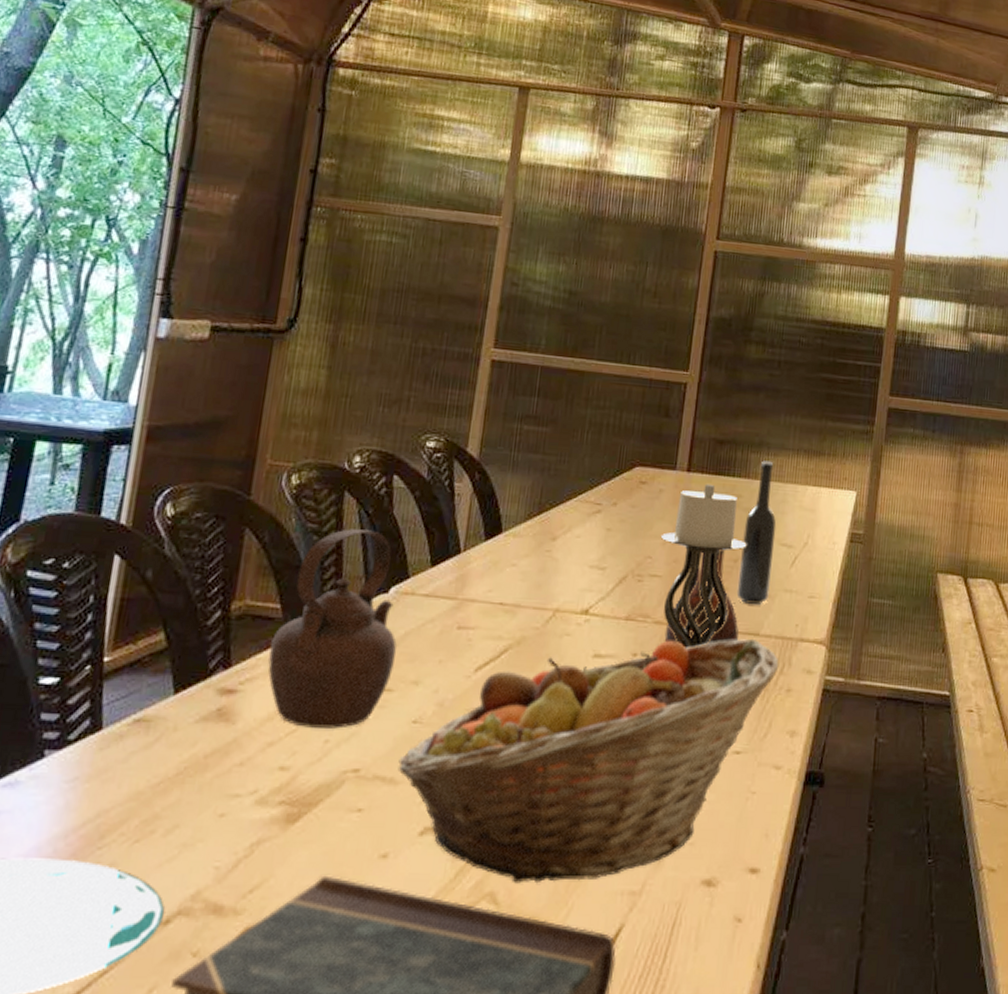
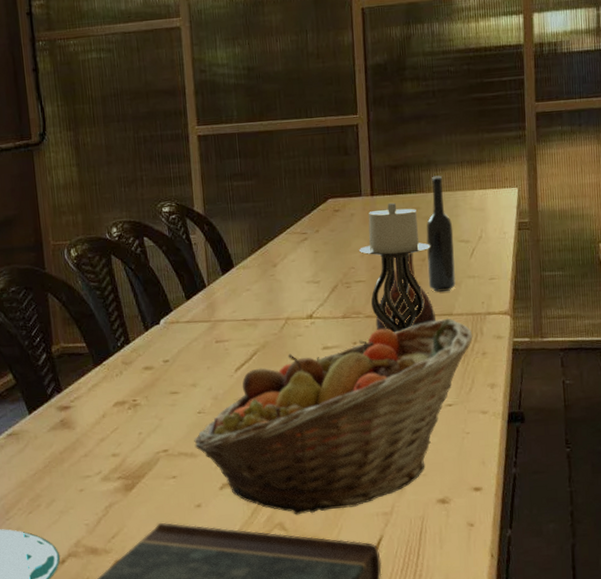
teapot: present [268,529,397,729] -> none [85,281,176,426]

